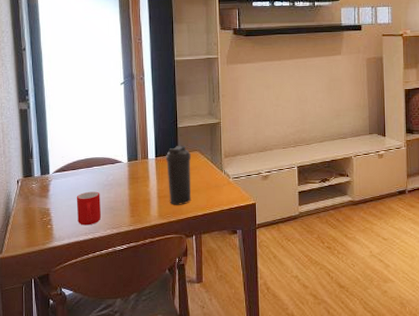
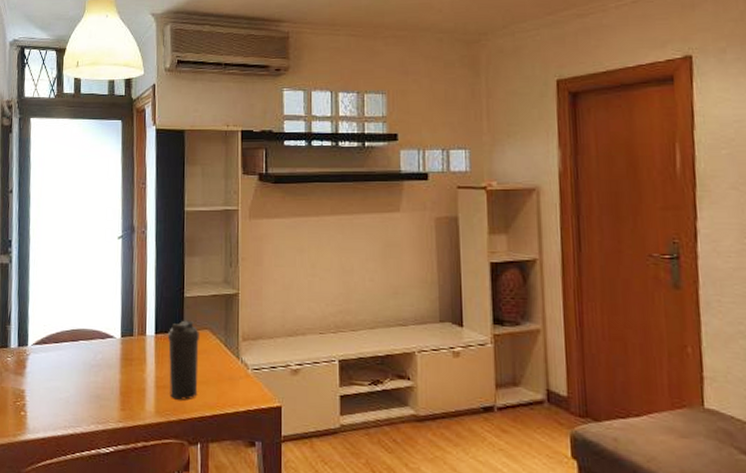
cup: present [76,191,102,226] -> none [56,372,86,417]

